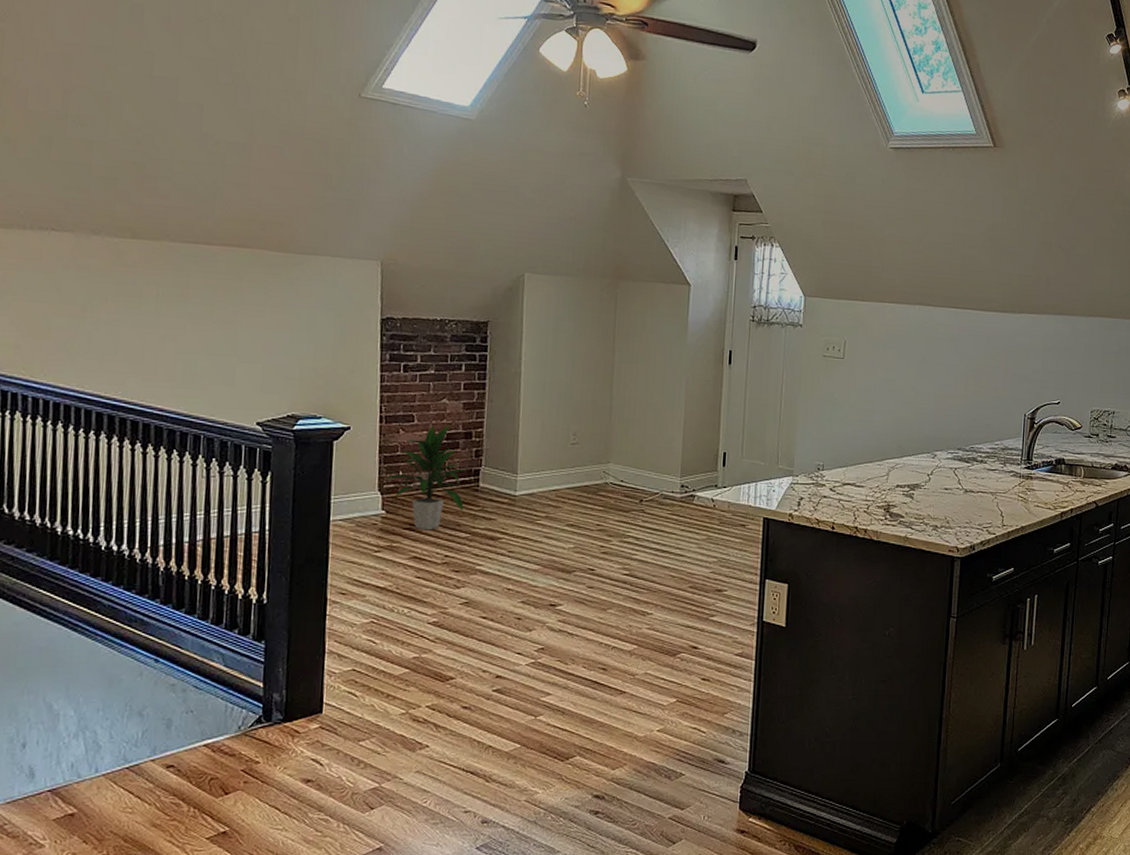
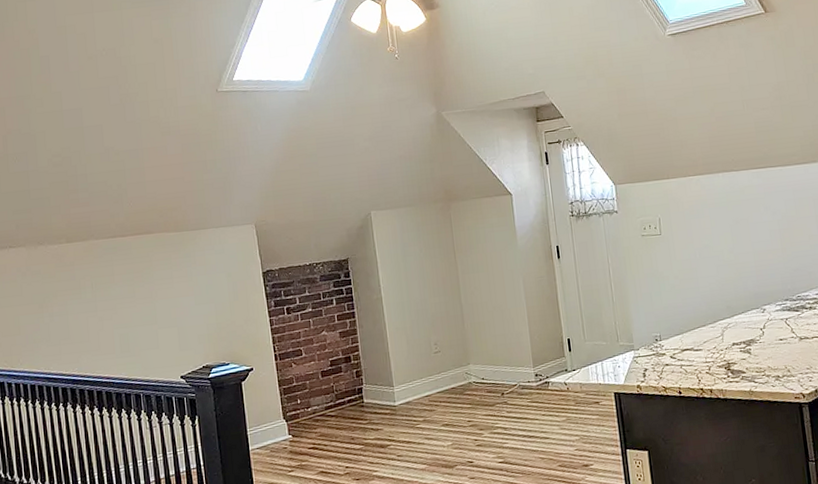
indoor plant: present [386,424,466,531] -> none [288,352,355,447]

